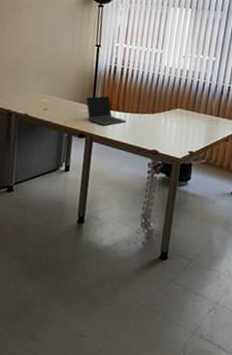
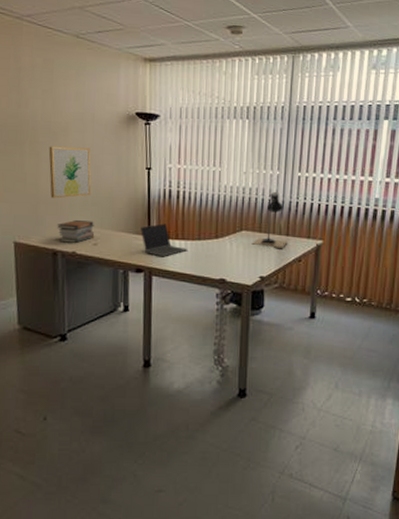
wall art: none [10,19,49,66] -> present [48,146,92,199]
book stack: none [14,86,46,107] -> present [57,220,95,243]
desk lamp: none [184,75,218,129] -> present [251,191,288,249]

